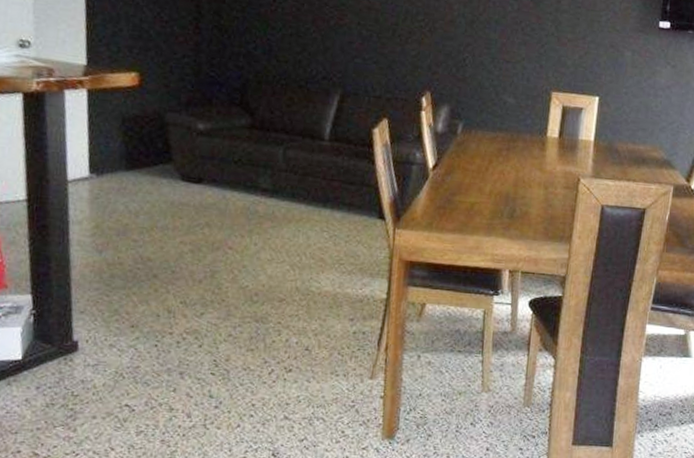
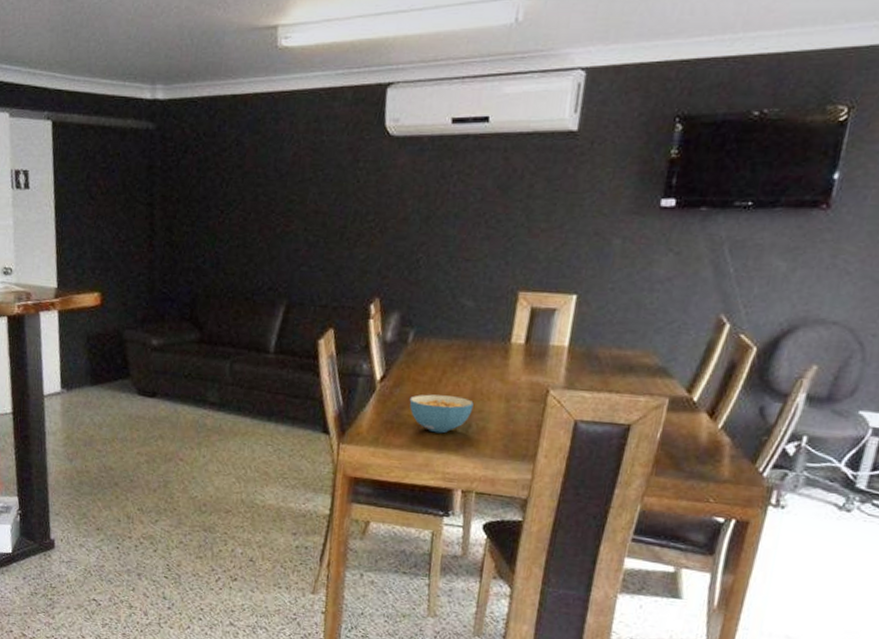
cereal bowl: none [460,181,517,218] -> present [409,394,474,434]

